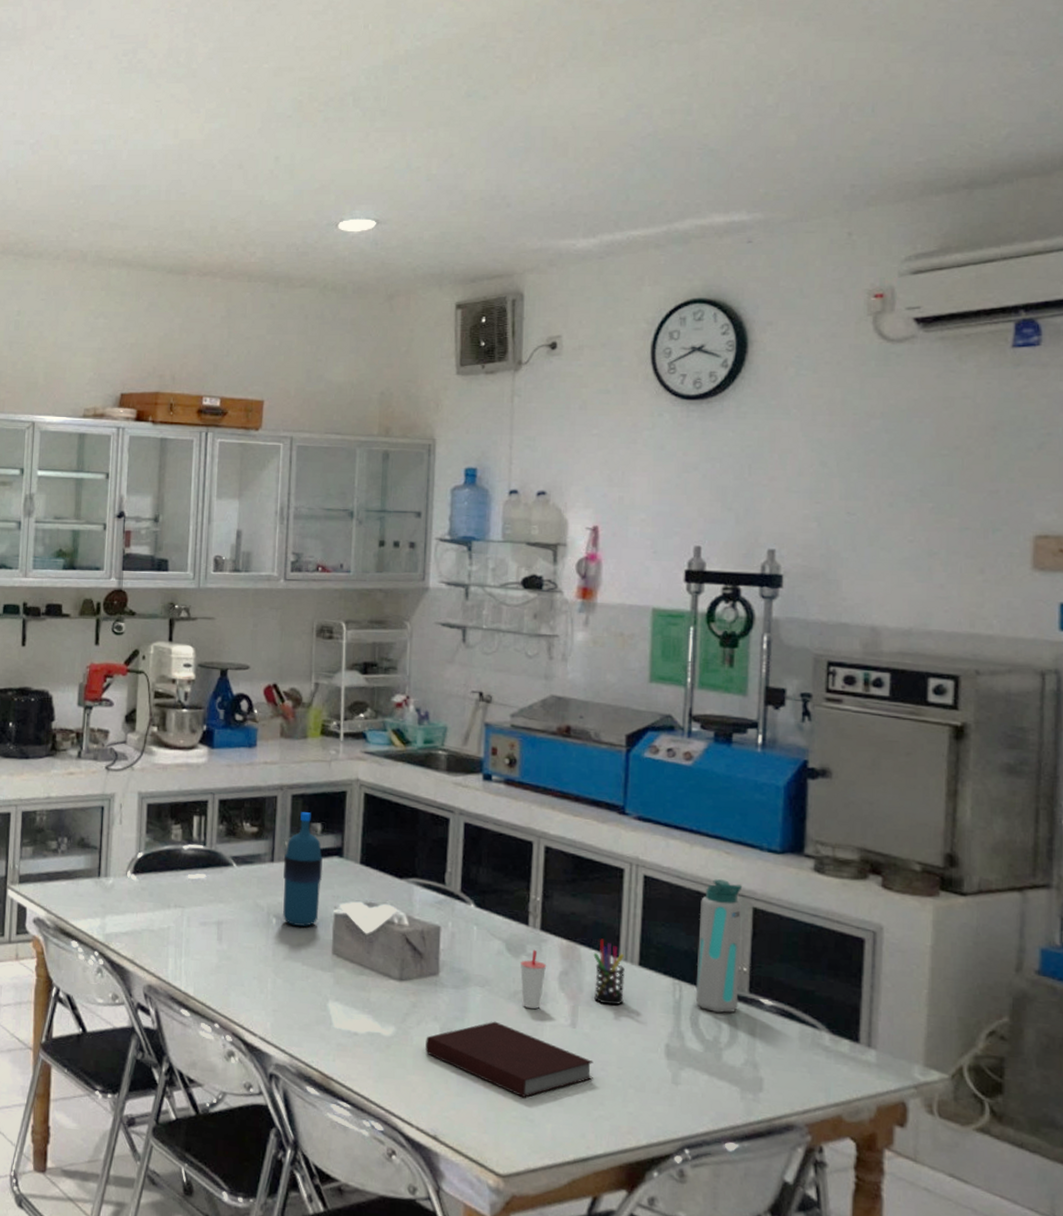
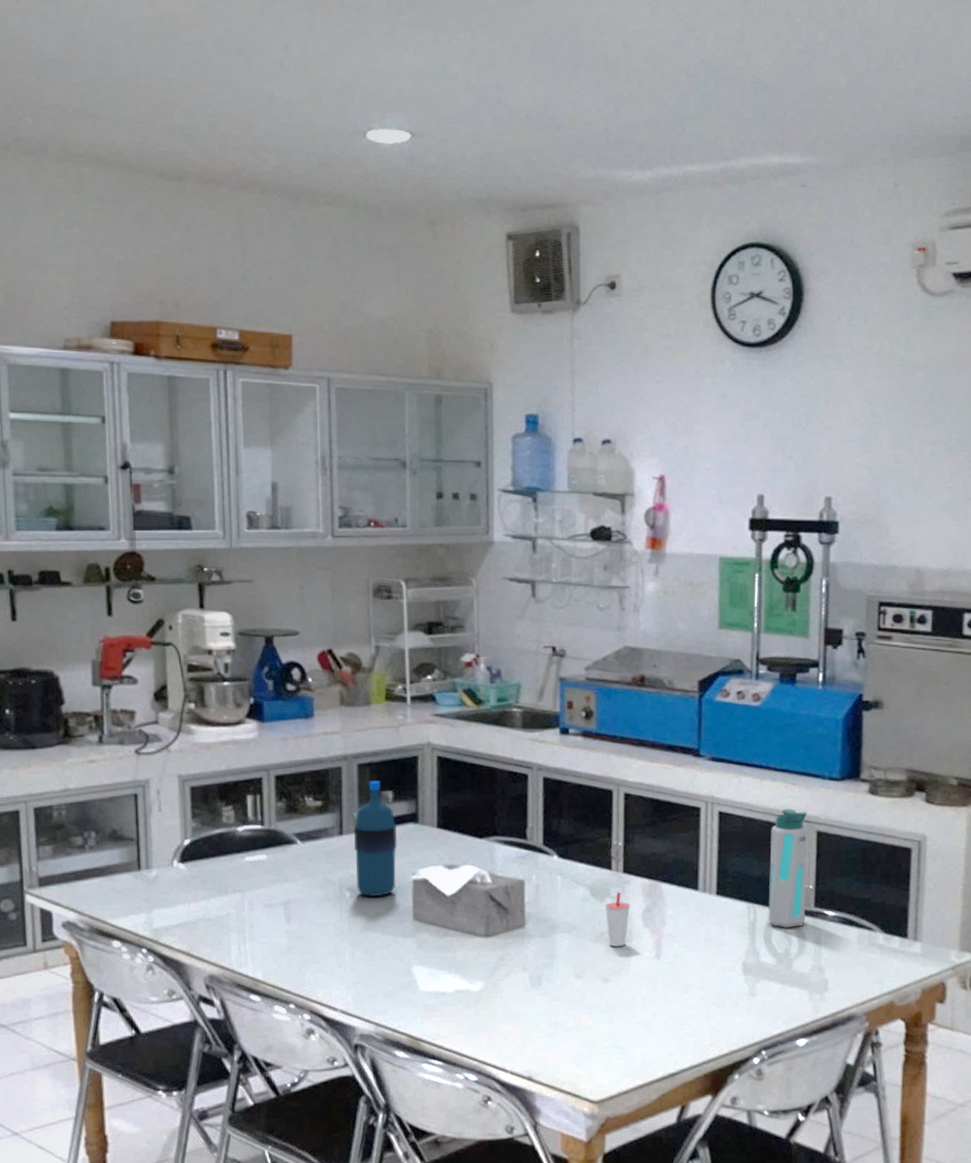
notebook: present [425,1021,594,1097] -> none [515,963,678,1028]
pen holder: present [593,938,625,1006] -> none [674,874,704,934]

